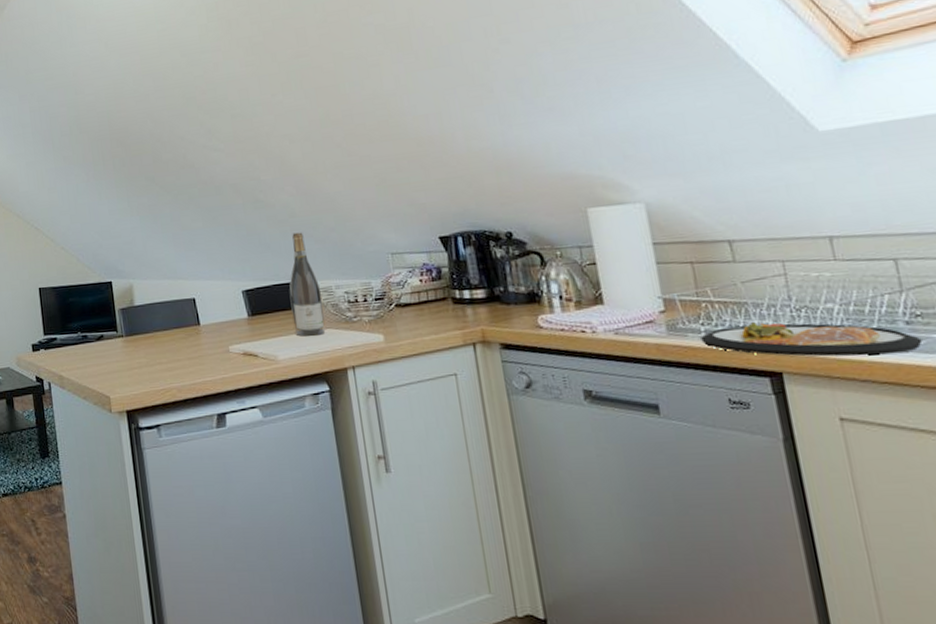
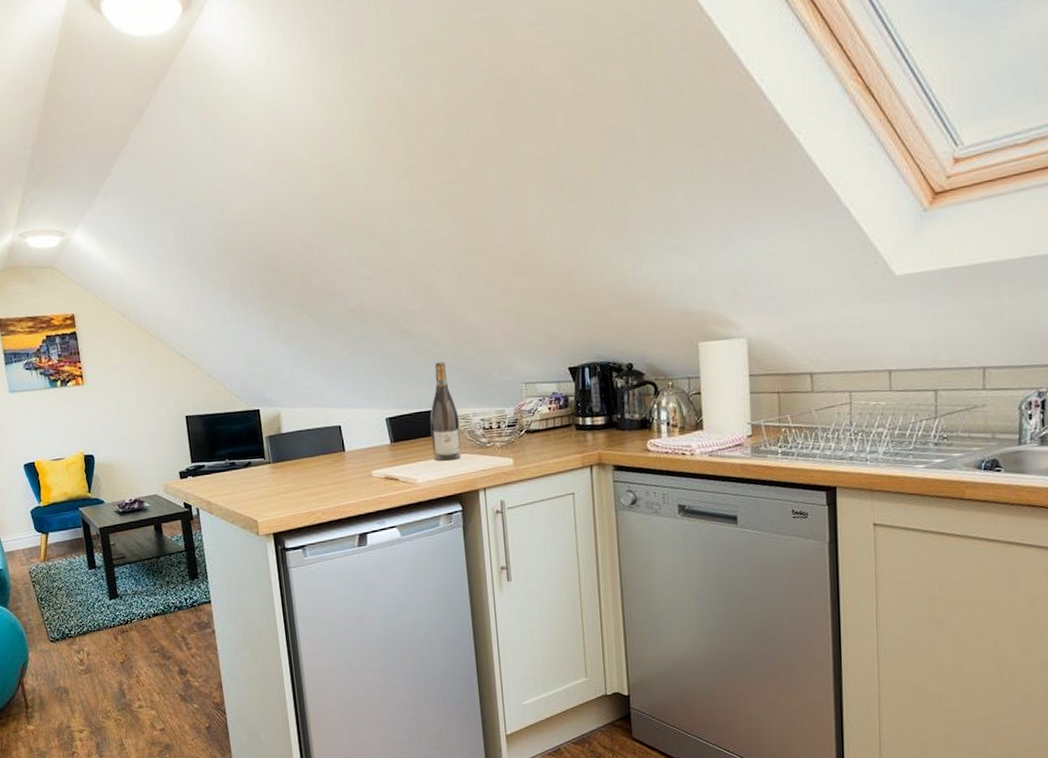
dish: present [701,322,923,357] -> none [777,445,944,474]

